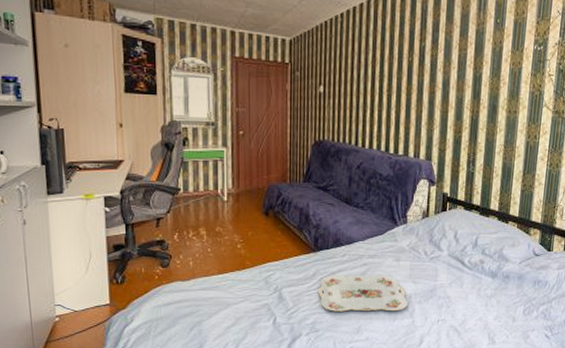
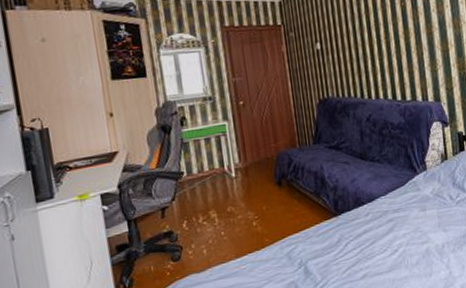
serving tray: present [317,274,408,312] -> none [345,227,442,277]

